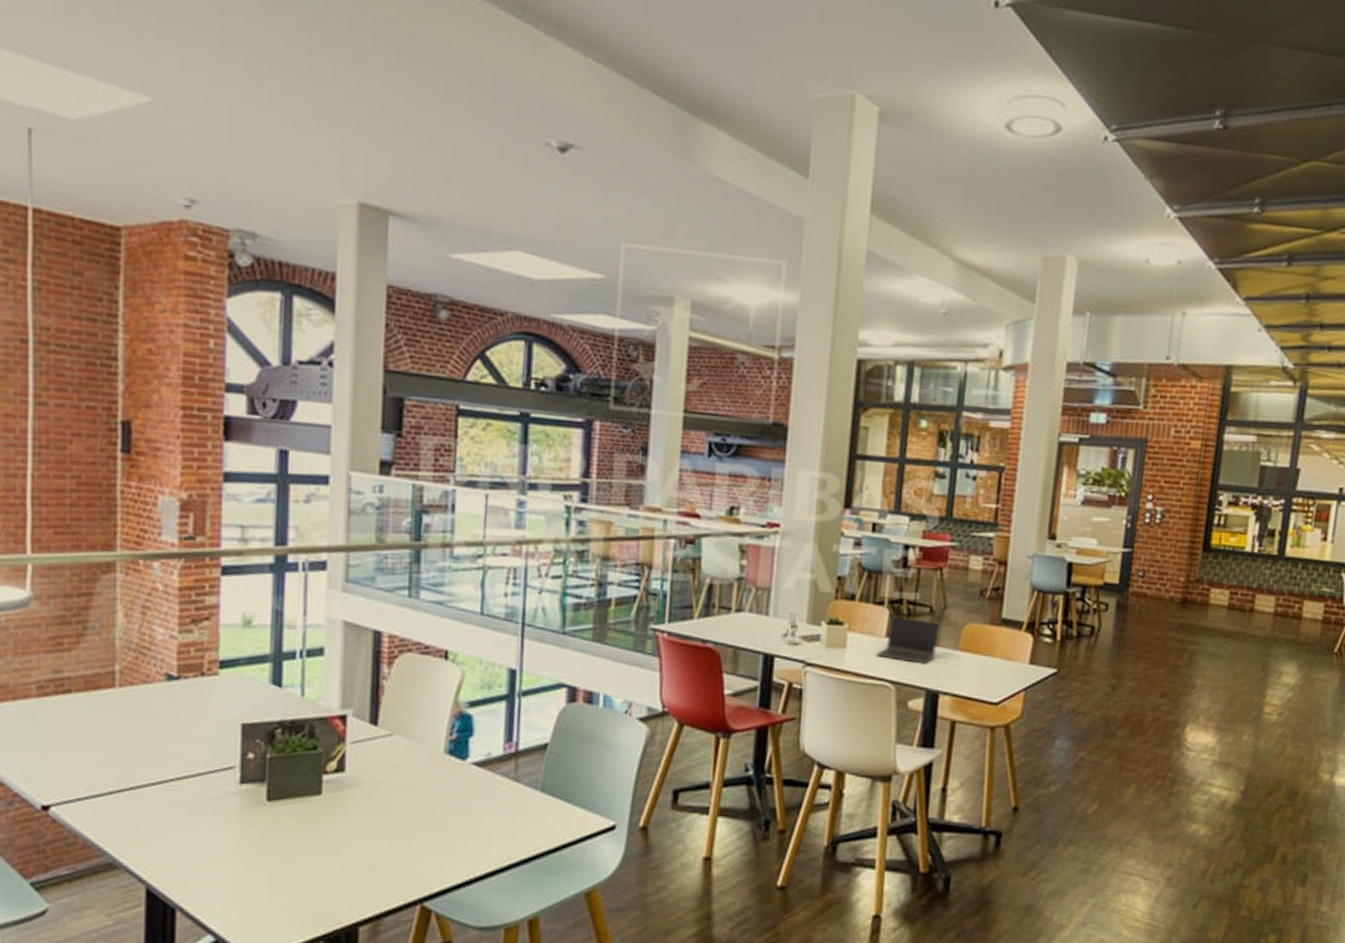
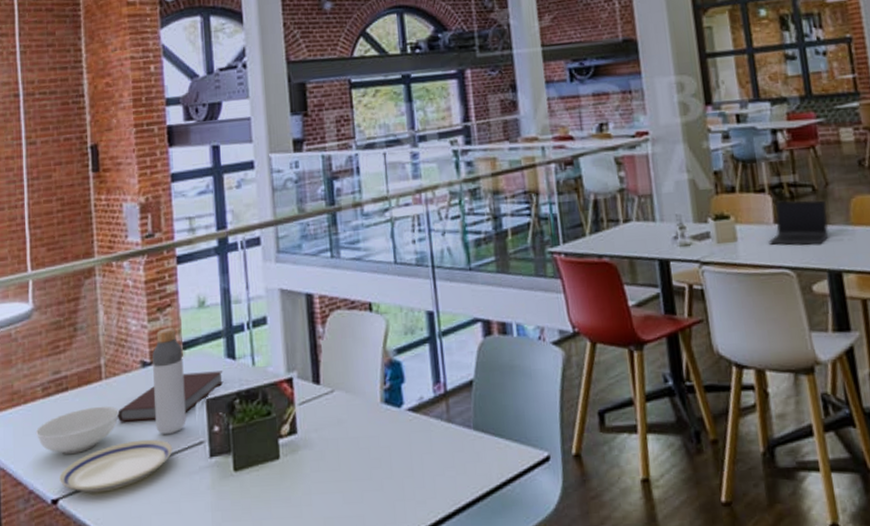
bowl: none [25,714,135,762] -> present [35,406,120,455]
plate: none [53,756,197,805] -> present [59,439,173,493]
book: none [131,694,266,738] -> present [118,371,224,422]
bottle: none [178,642,219,754] -> present [152,328,186,434]

